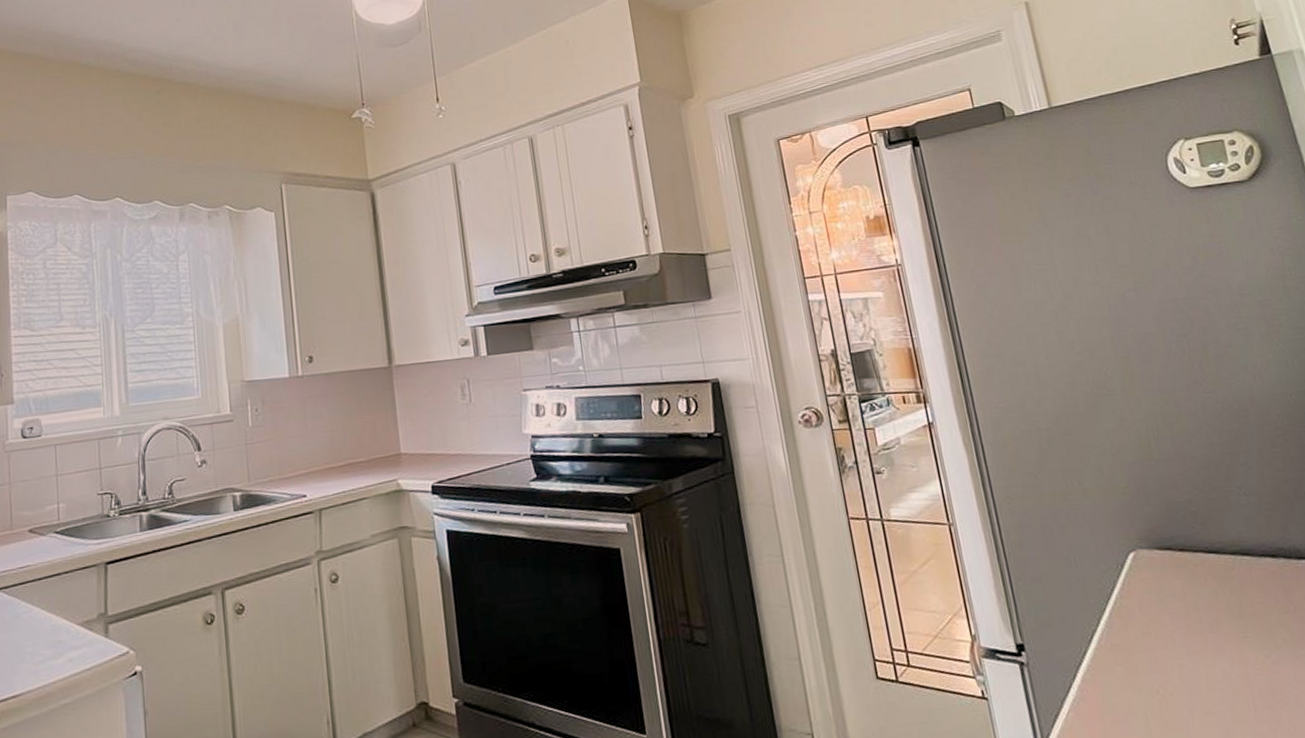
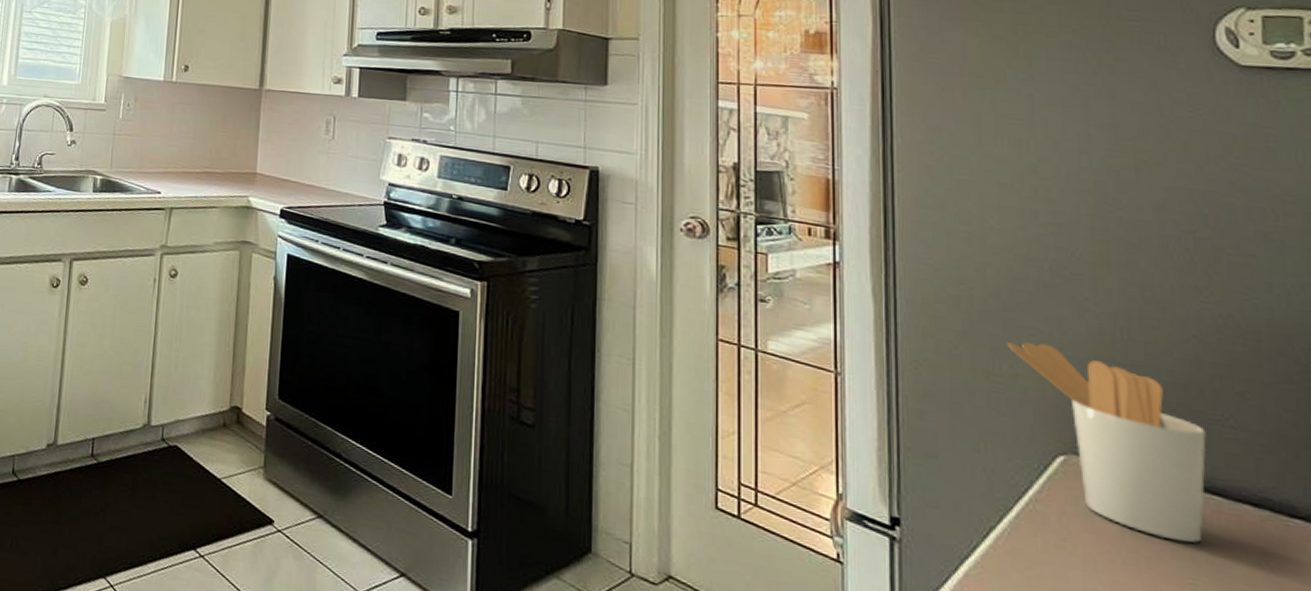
utensil holder: none [1073,457,1243,604] -> present [1006,341,1206,543]

